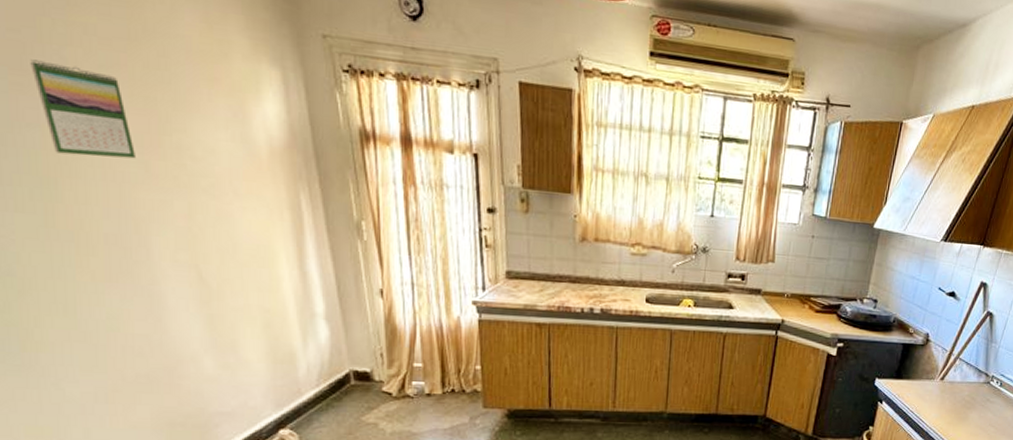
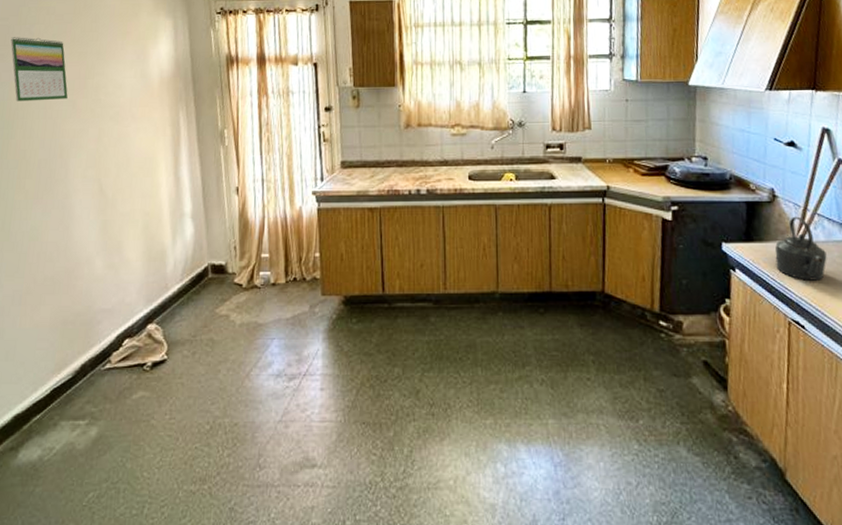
kettle: none [916,359,959,414] -> present [774,216,827,281]

